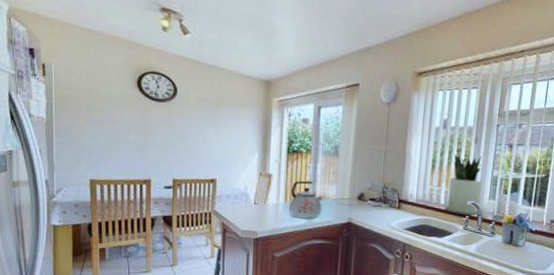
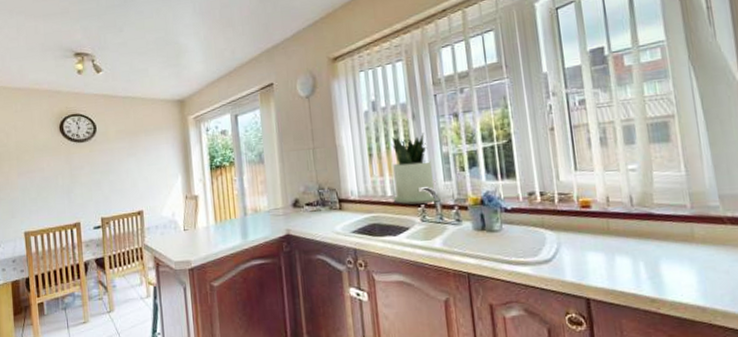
kettle: present [288,180,323,219] -> none [219,195,256,240]

